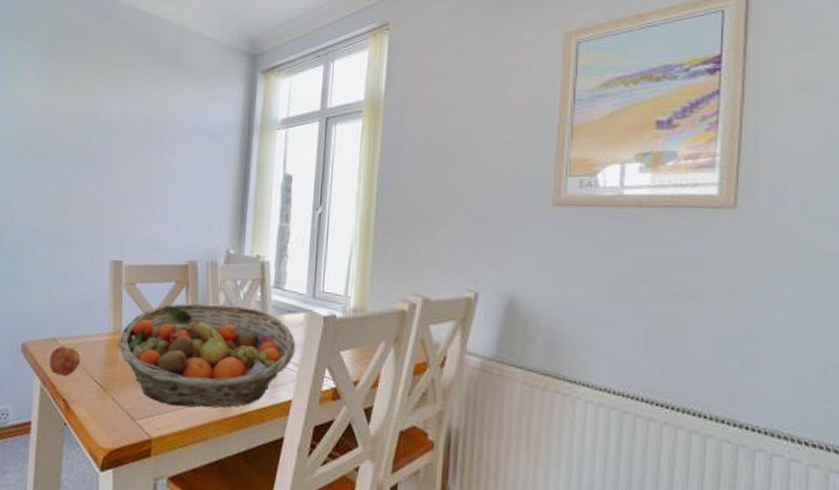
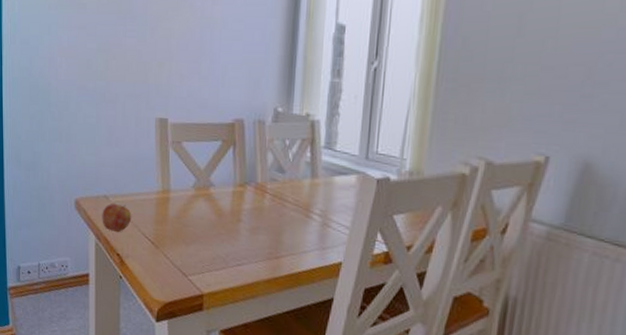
fruit basket: present [117,303,296,408] -> none [166,163,347,268]

